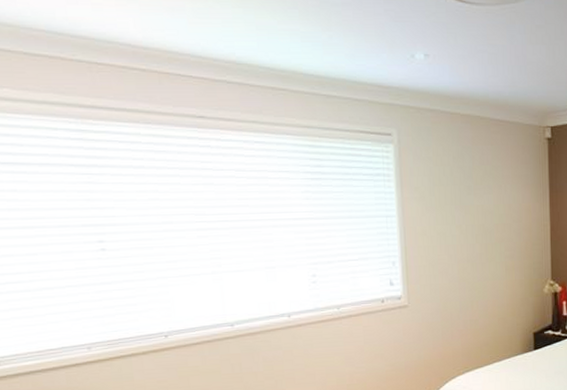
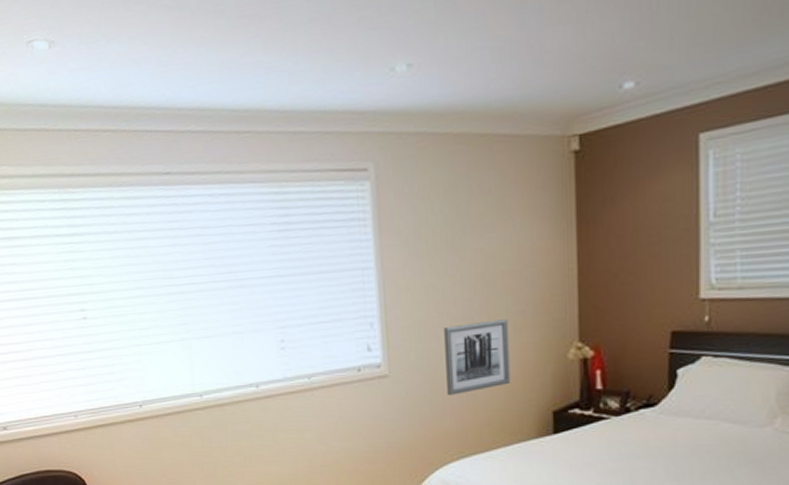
wall art: none [453,261,503,322] -> present [444,319,511,395]

